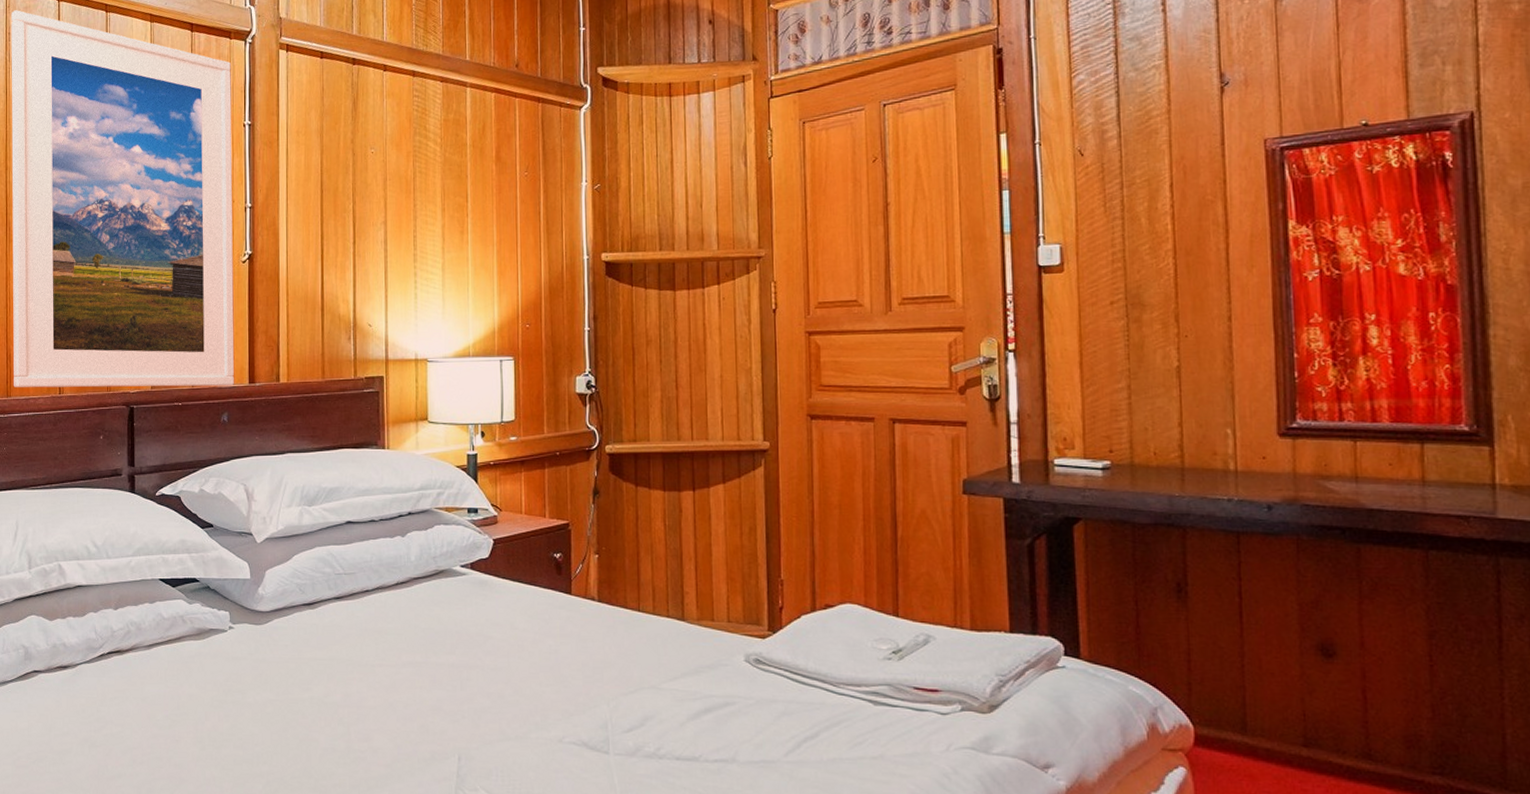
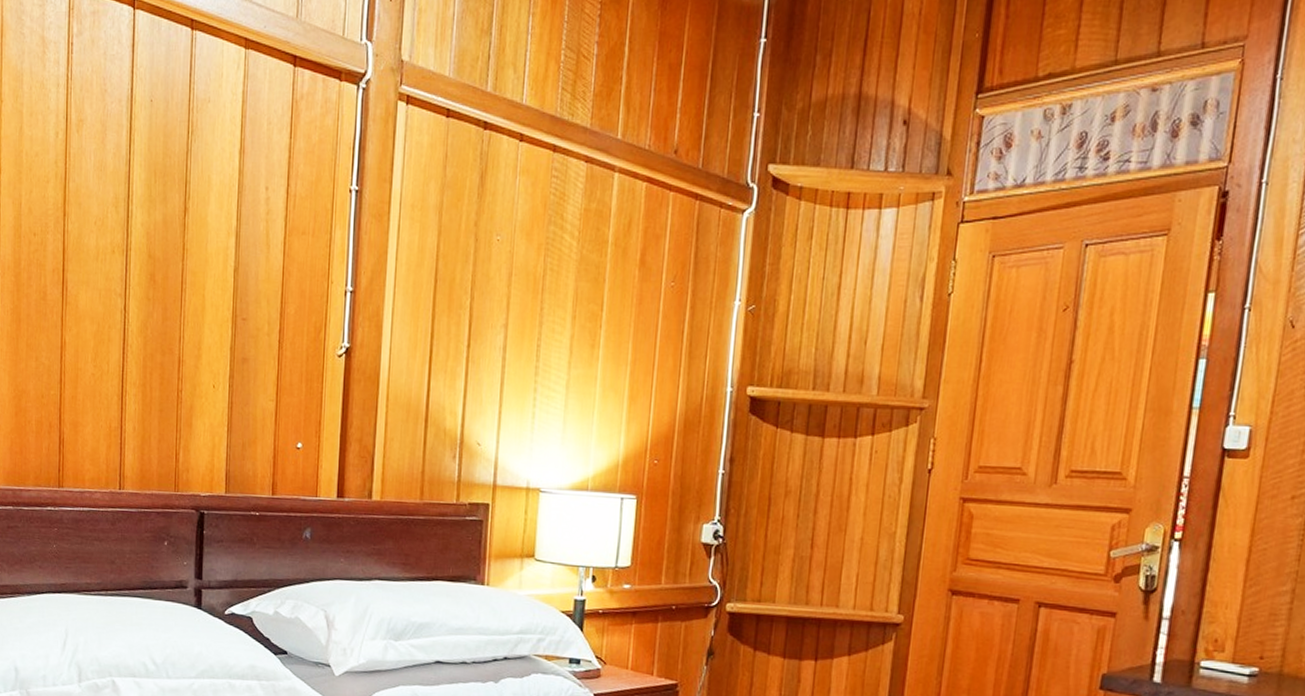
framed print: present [11,10,235,388] -> none [67,14,339,499]

